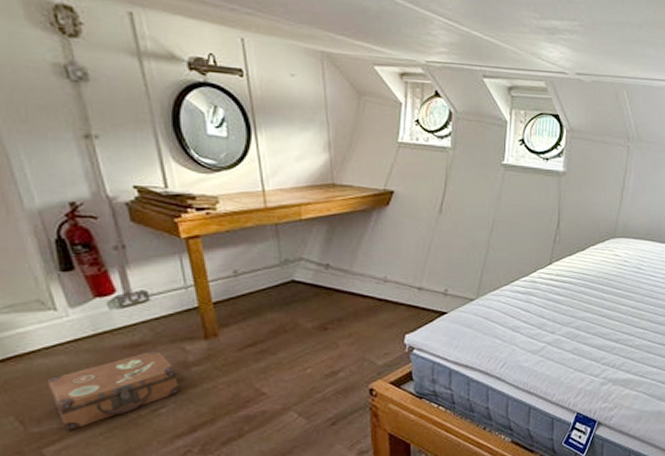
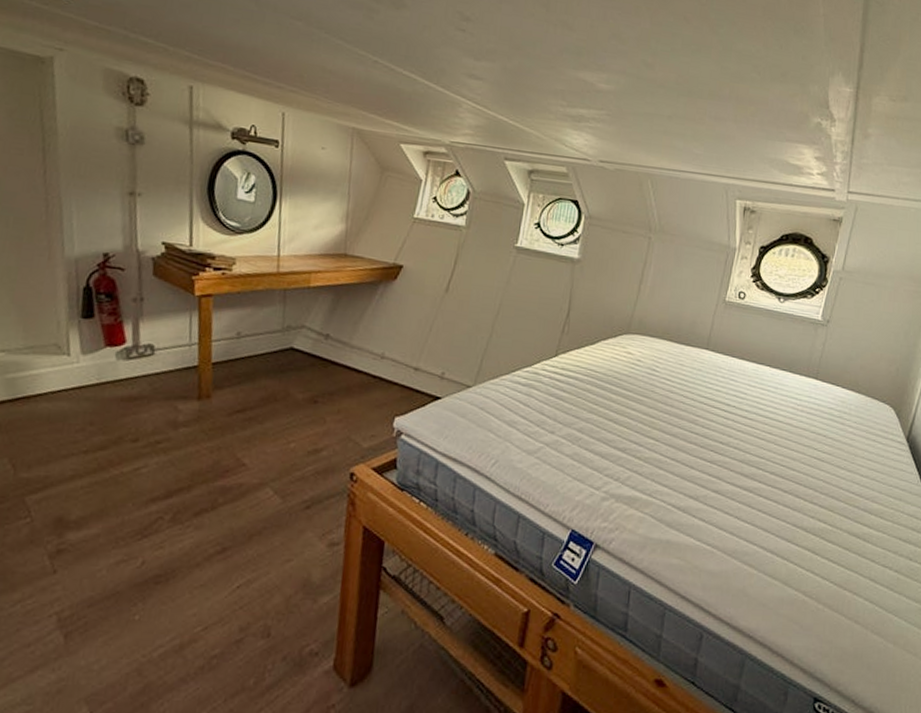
suitcase: present [47,350,180,431] -> none [45,405,166,480]

